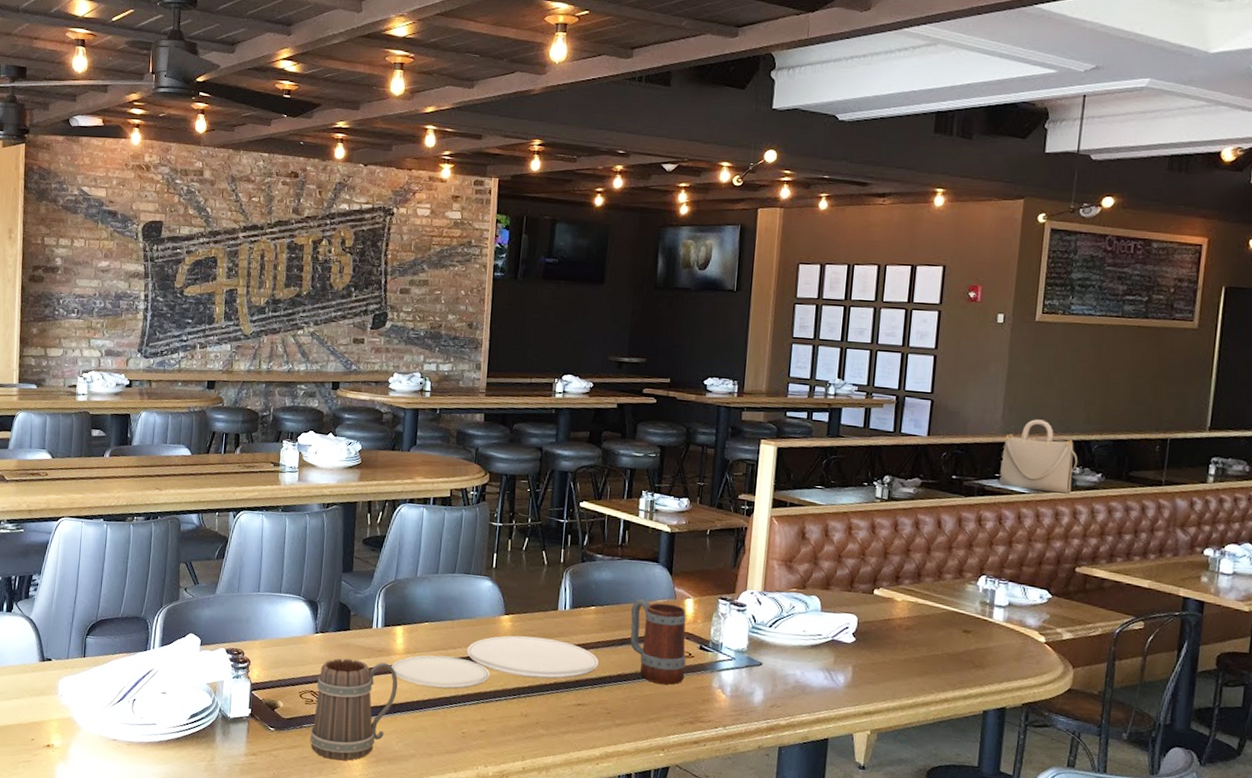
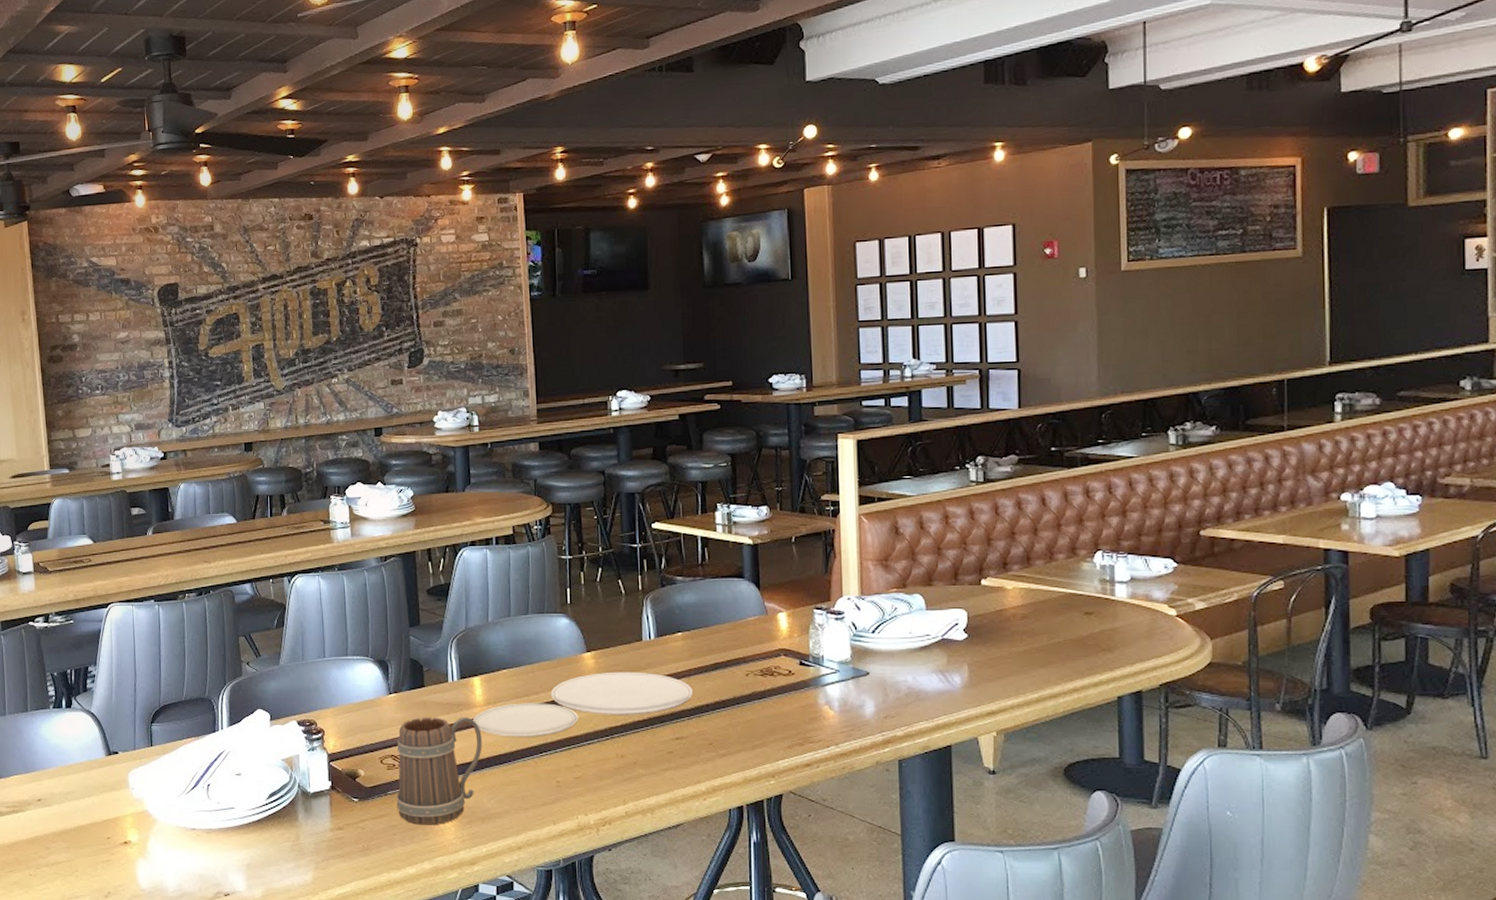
beer mug: present [630,598,686,685] -> none [720,618,787,706]
handbag: present [999,419,1078,494] -> none [1101,376,1188,453]

